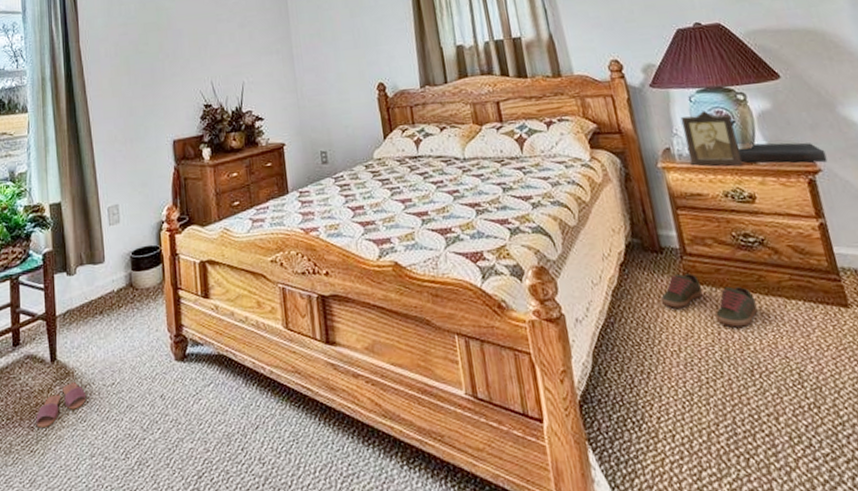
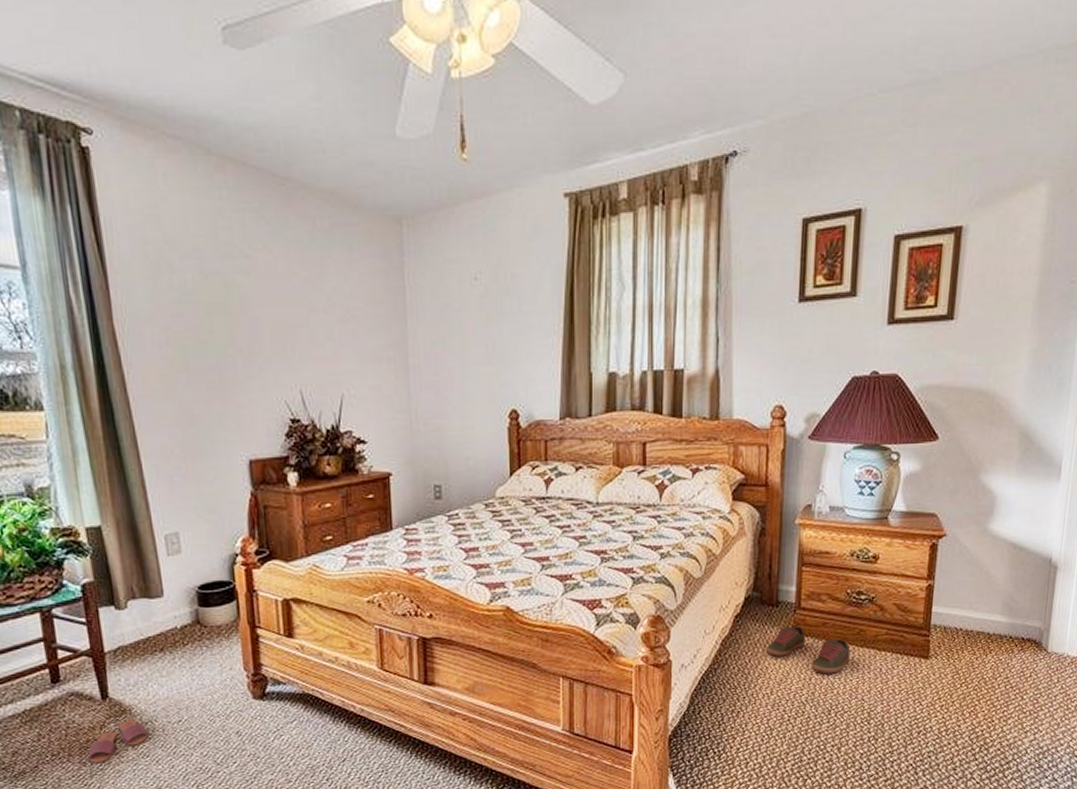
photo frame: present [680,111,742,167] -> none [827,468,879,527]
book: present [736,142,828,163] -> none [875,505,955,528]

